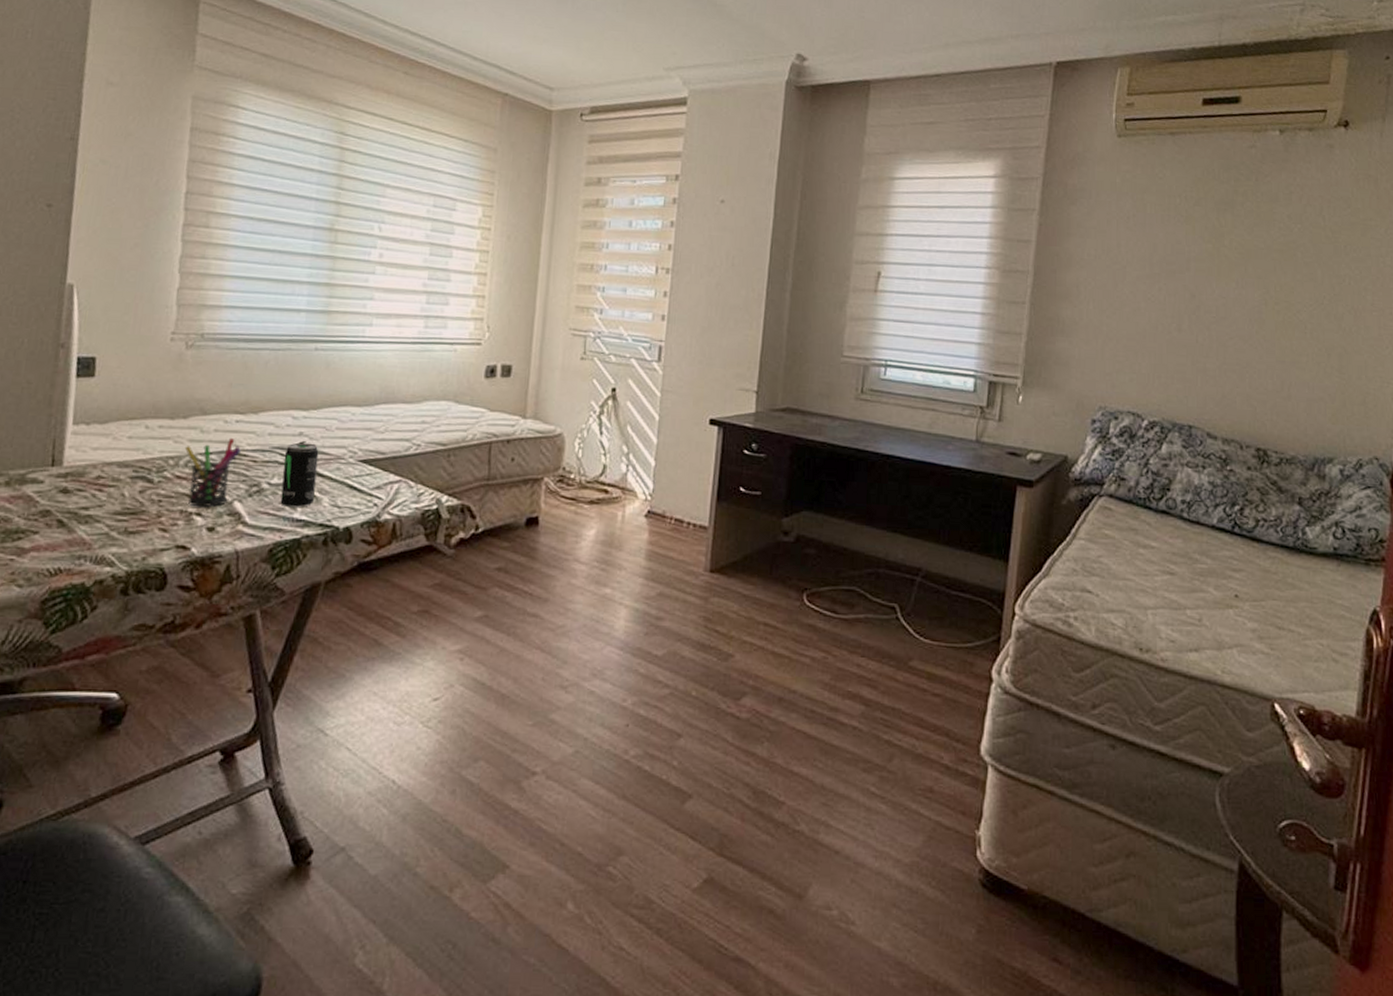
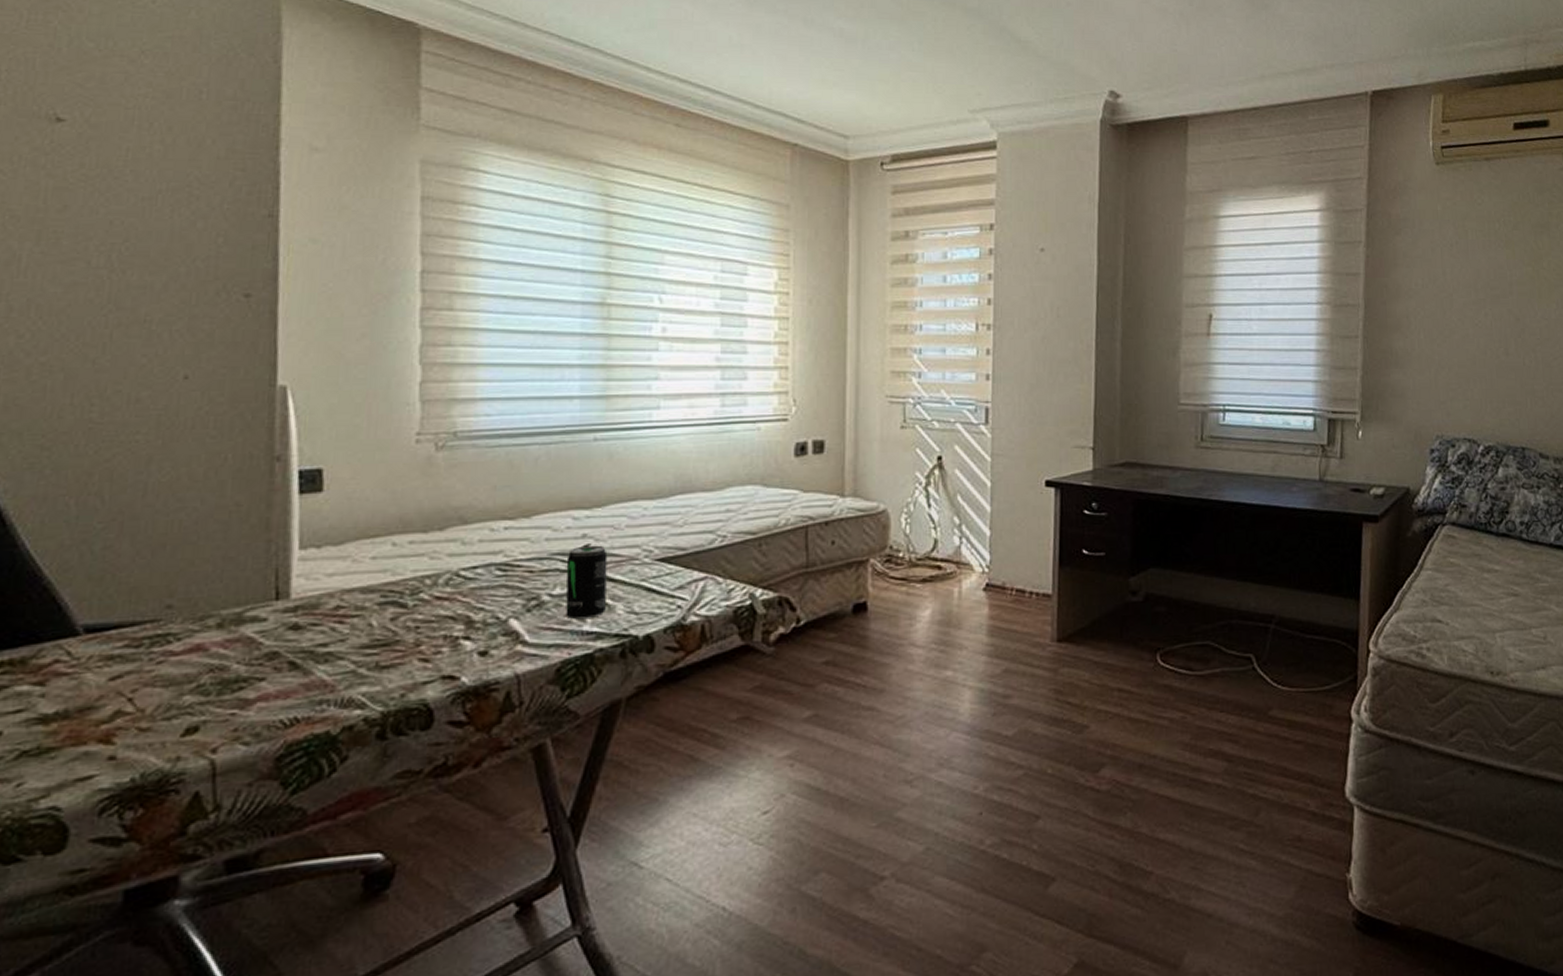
pen holder: present [184,437,242,508] -> none [443,547,515,630]

